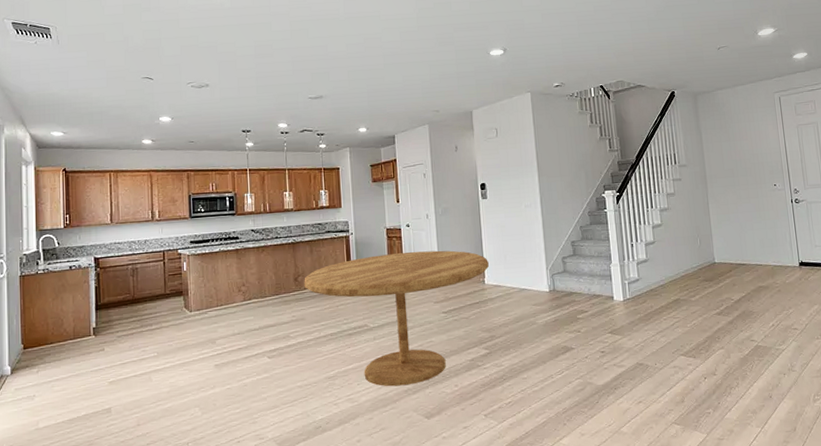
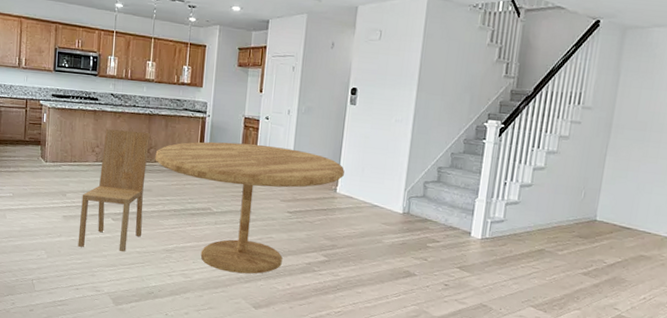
dining chair: none [233,262,301,395] -> present [78,129,150,252]

